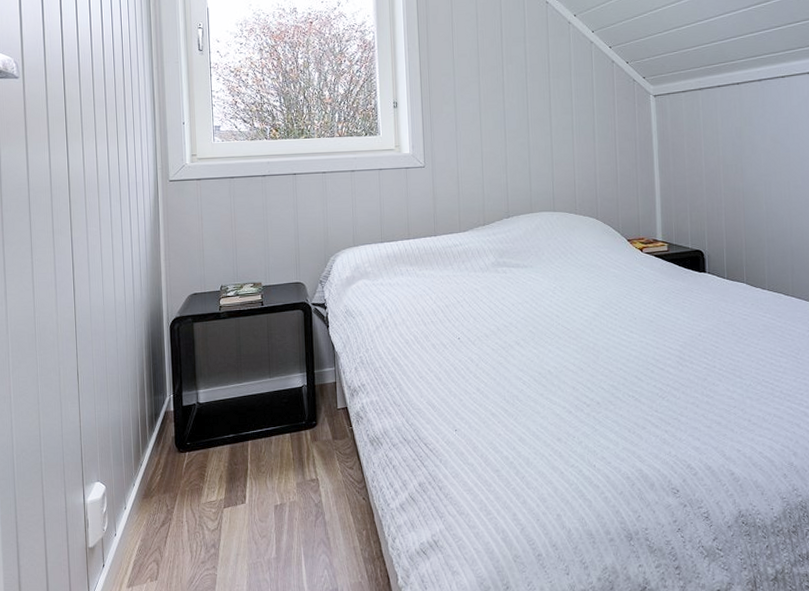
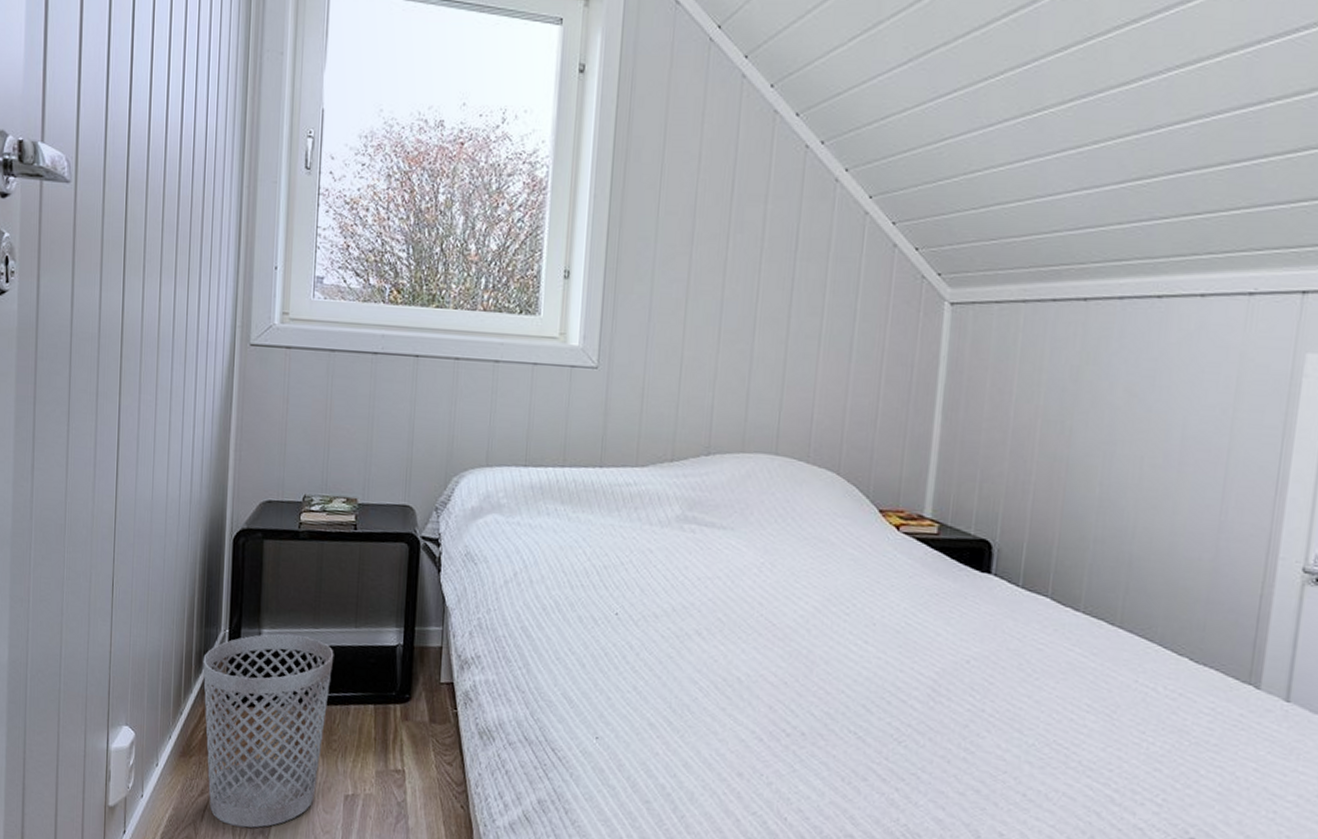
wastebasket: none [155,390,256,545] -> present [202,634,334,828]

